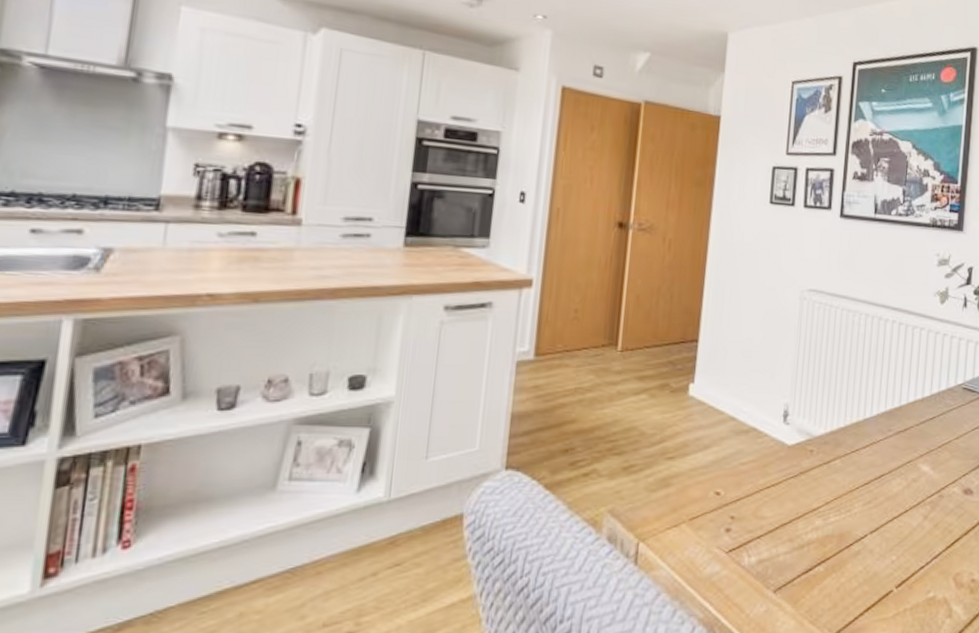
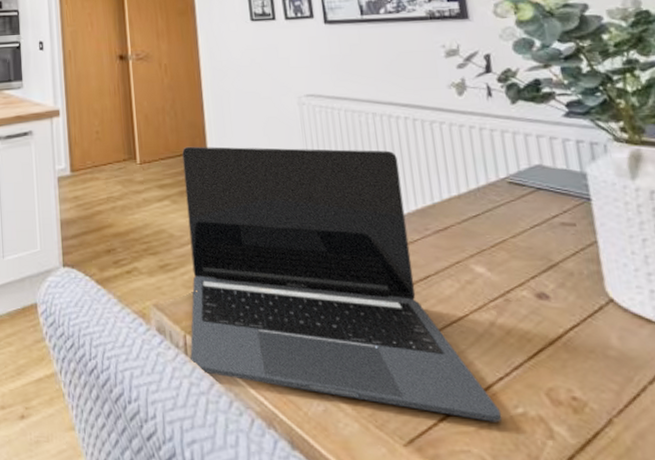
laptop: none [639,334,916,608] -> present [182,146,503,422]

